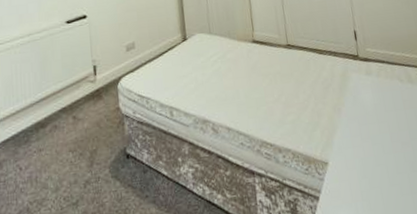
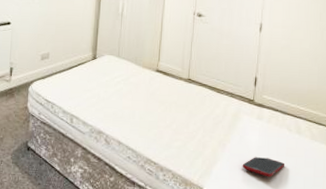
cell phone: none [362,114,406,137] -> present [242,156,285,178]

